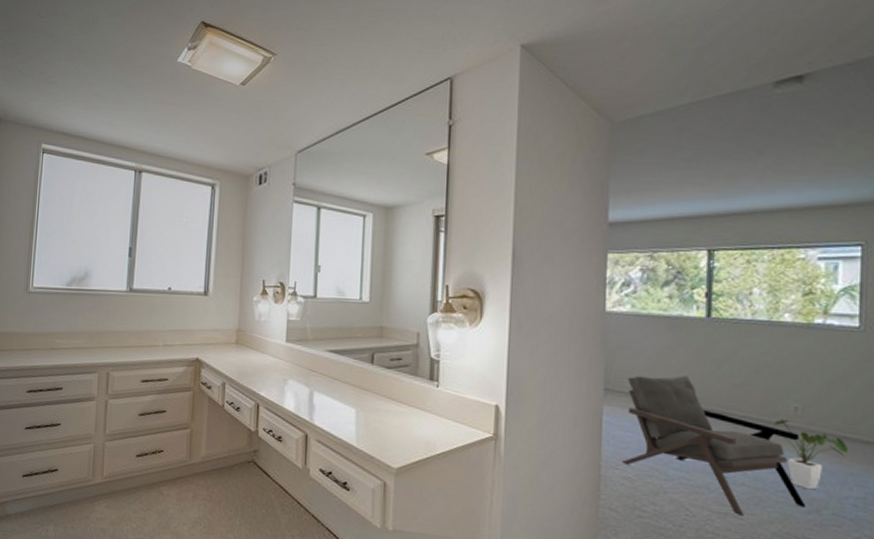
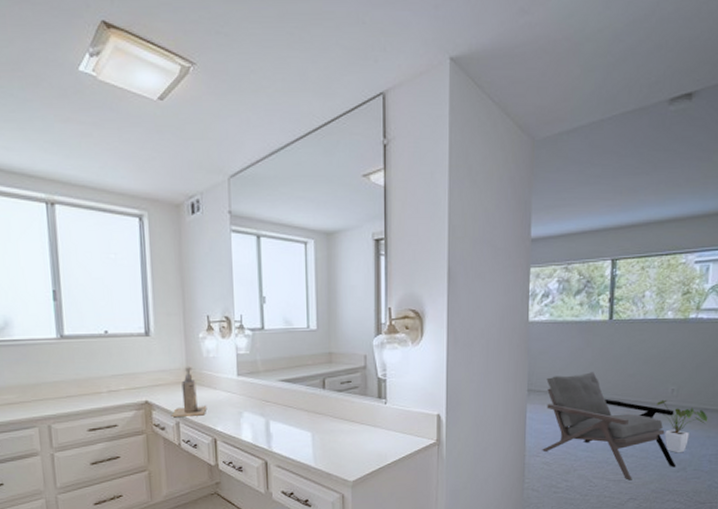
soap dispenser: none [218,329,254,379] -> present [171,367,207,418]

